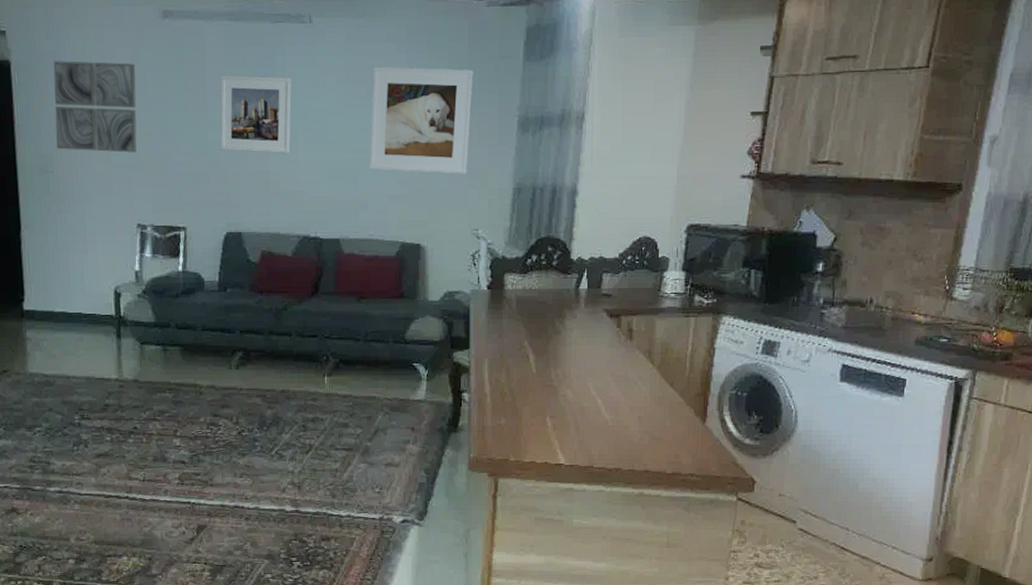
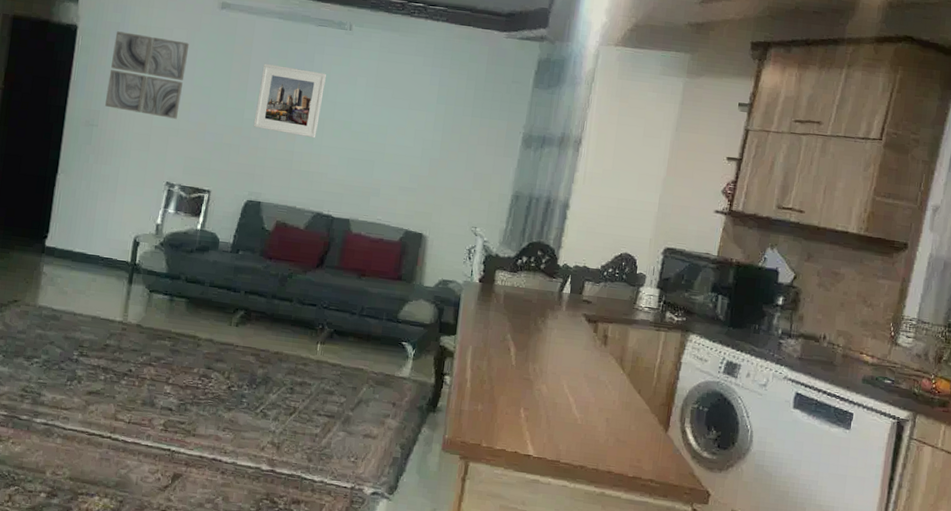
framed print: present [369,66,473,174] -> none [385,74,488,177]

